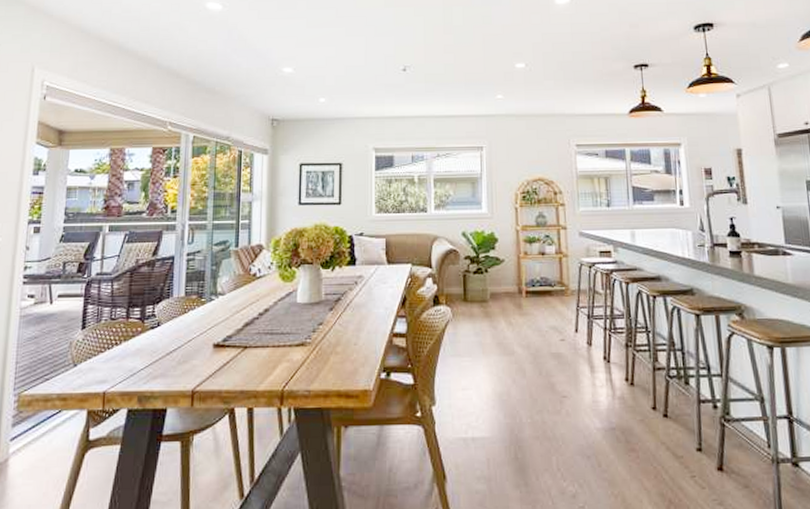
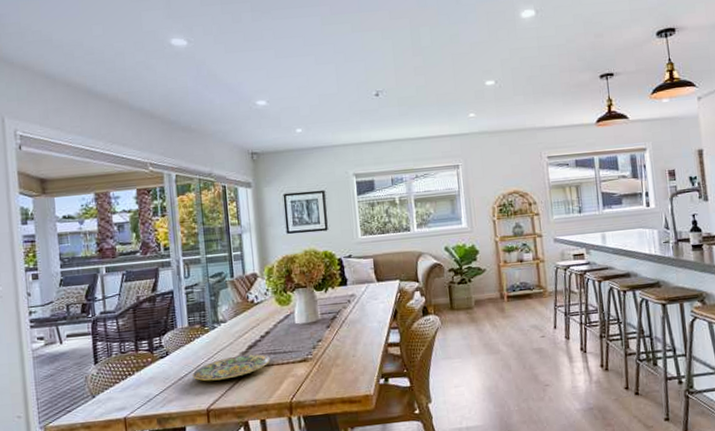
plate: none [181,332,266,359] -> present [192,354,270,381]

